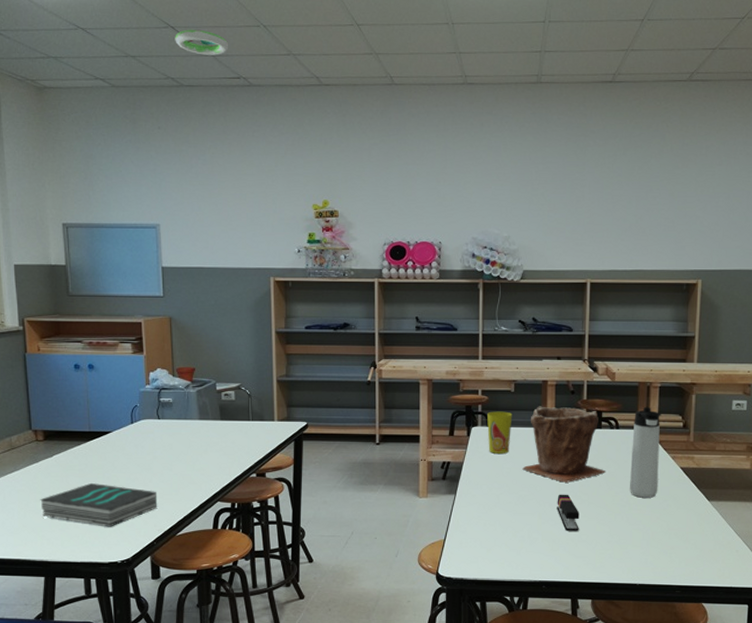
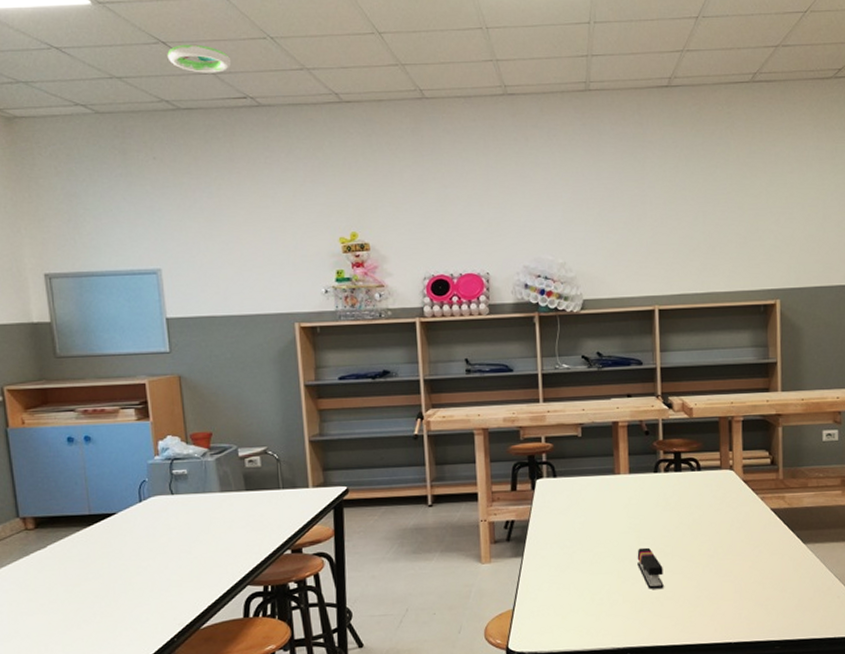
book: present [40,483,158,527] -> none [34,575,176,625]
cup: present [487,411,513,454] -> none [553,459,582,508]
plant pot: present [522,406,605,483] -> none [596,450,689,535]
thermos bottle: present [630,407,661,498] -> none [716,444,748,546]

